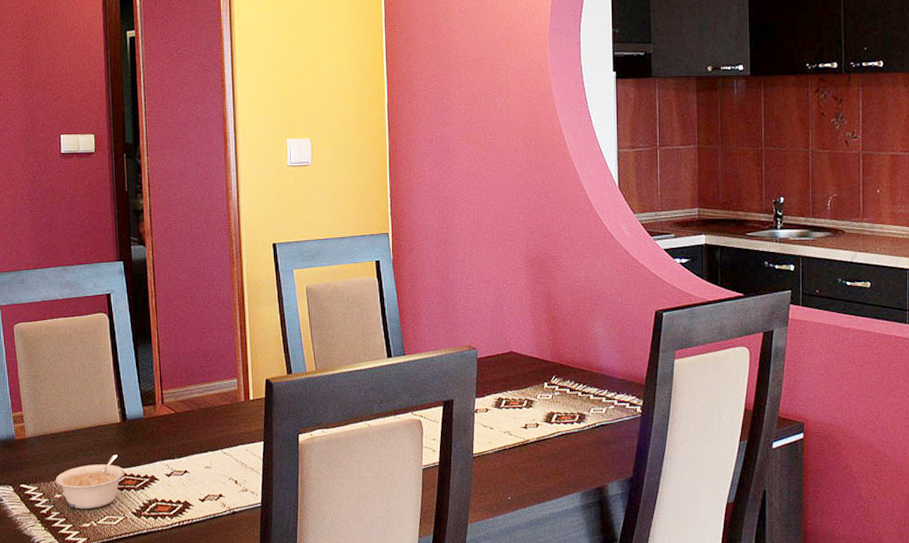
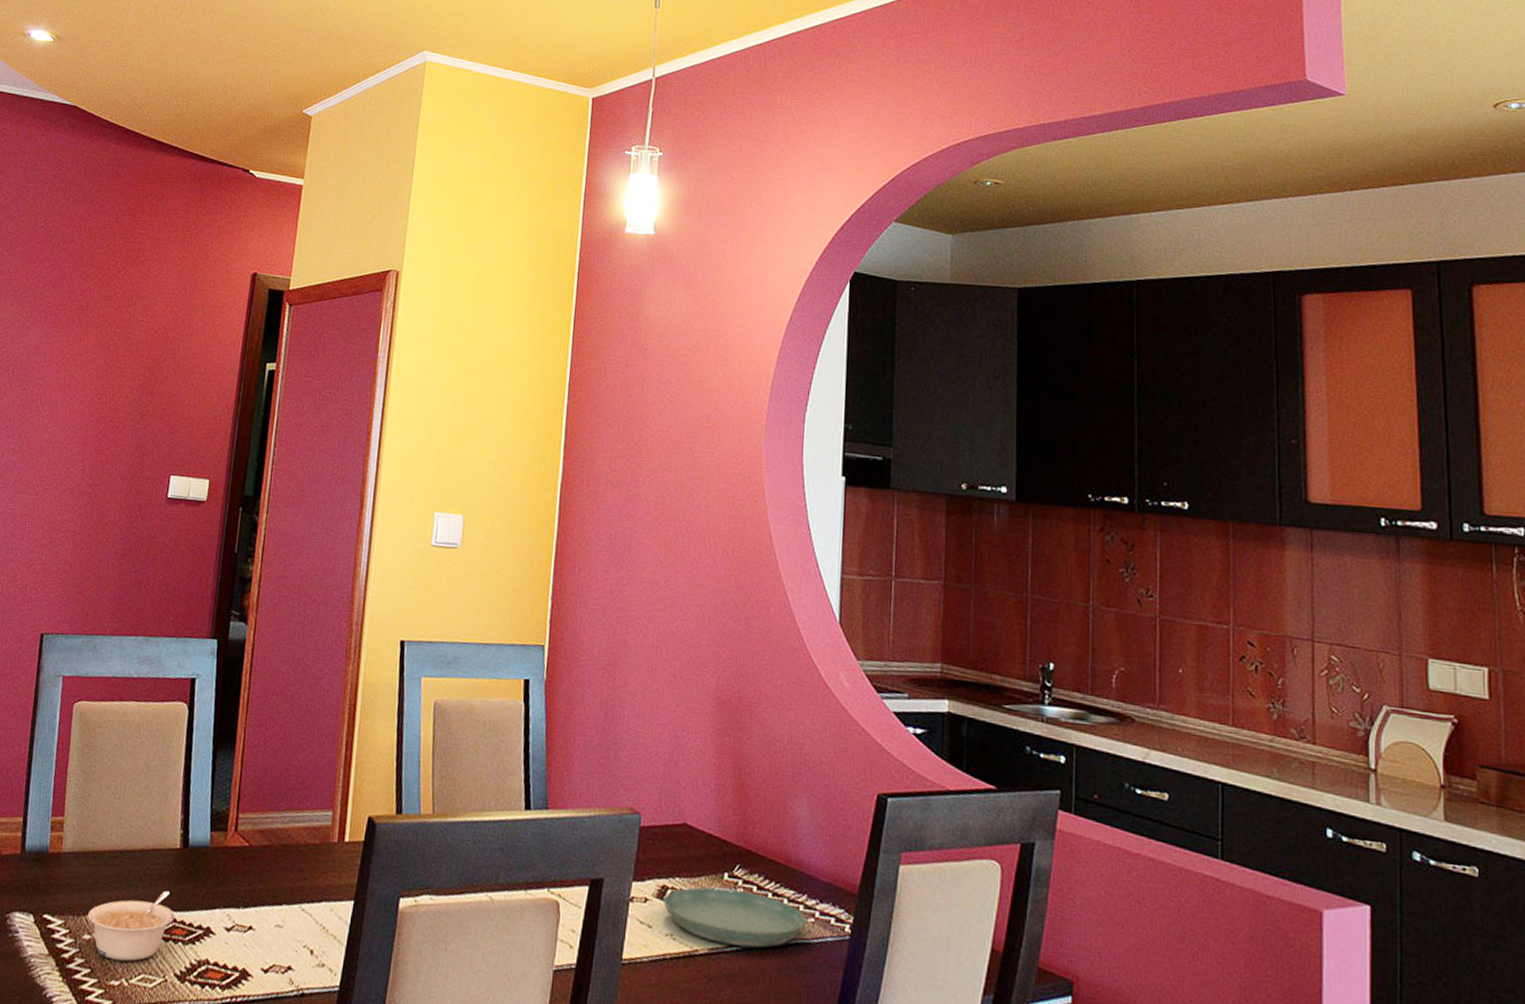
saucer: none [500,394,608,433] -> present [663,887,807,948]

